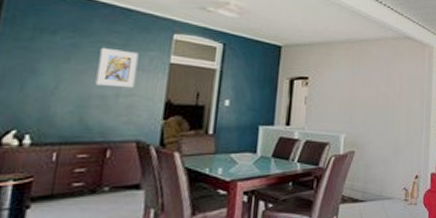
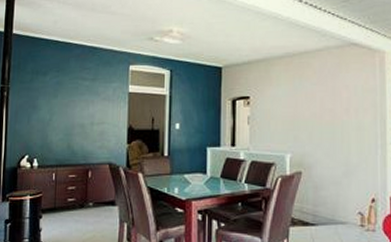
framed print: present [95,47,139,88] -> none [76,83,105,117]

